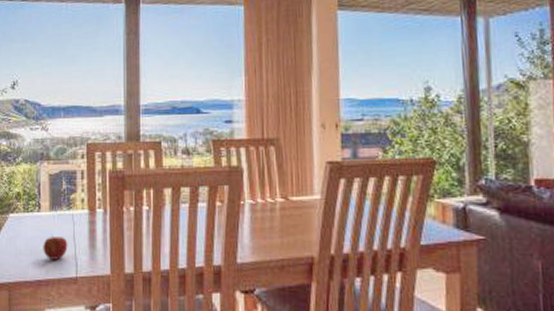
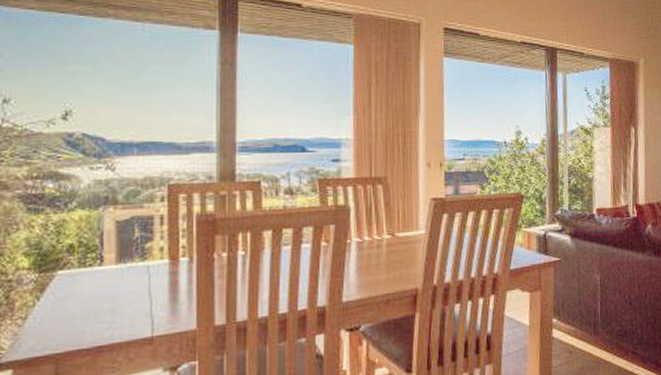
apple: present [43,234,68,260] -> none [106,290,141,321]

